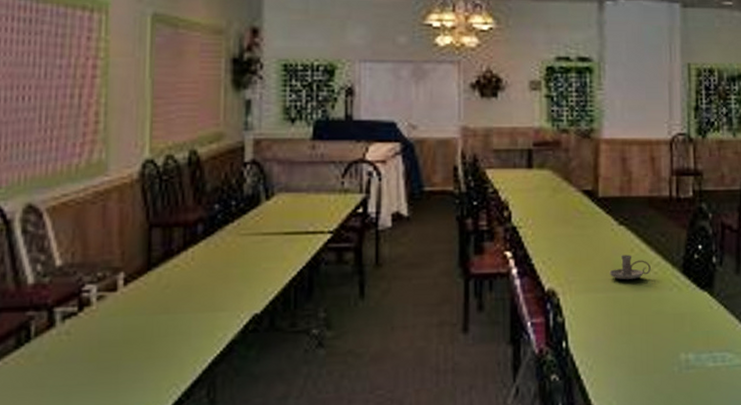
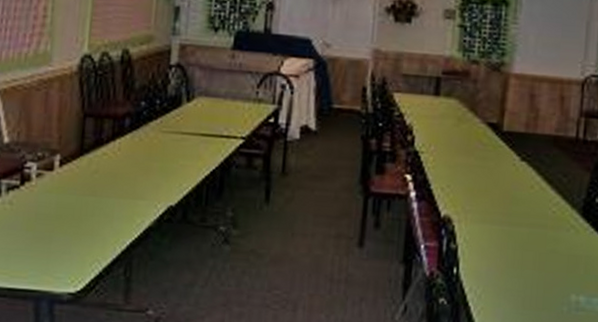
candle holder: present [609,254,651,280] -> none [506,190,549,216]

